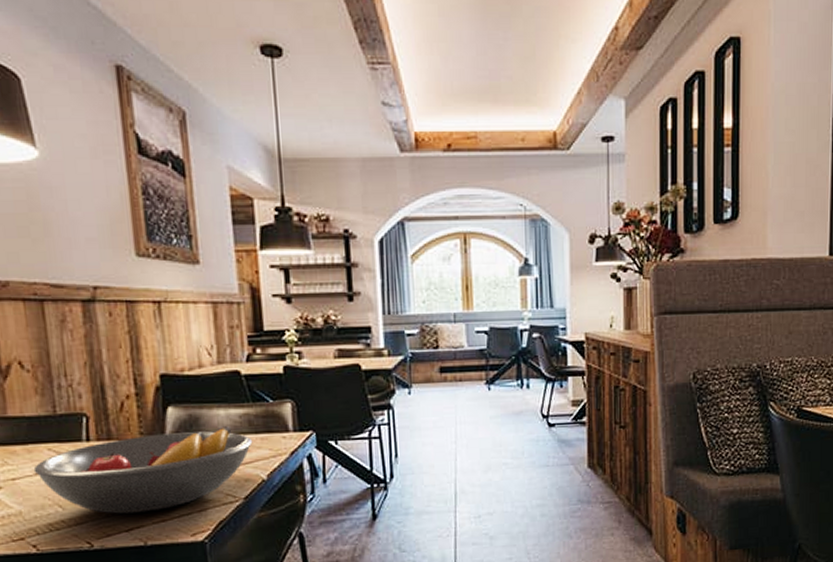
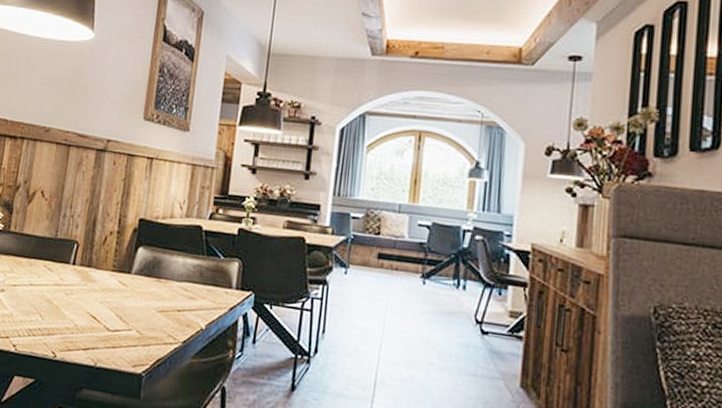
fruit bowl: present [33,426,253,514] -> none [29,268,200,337]

